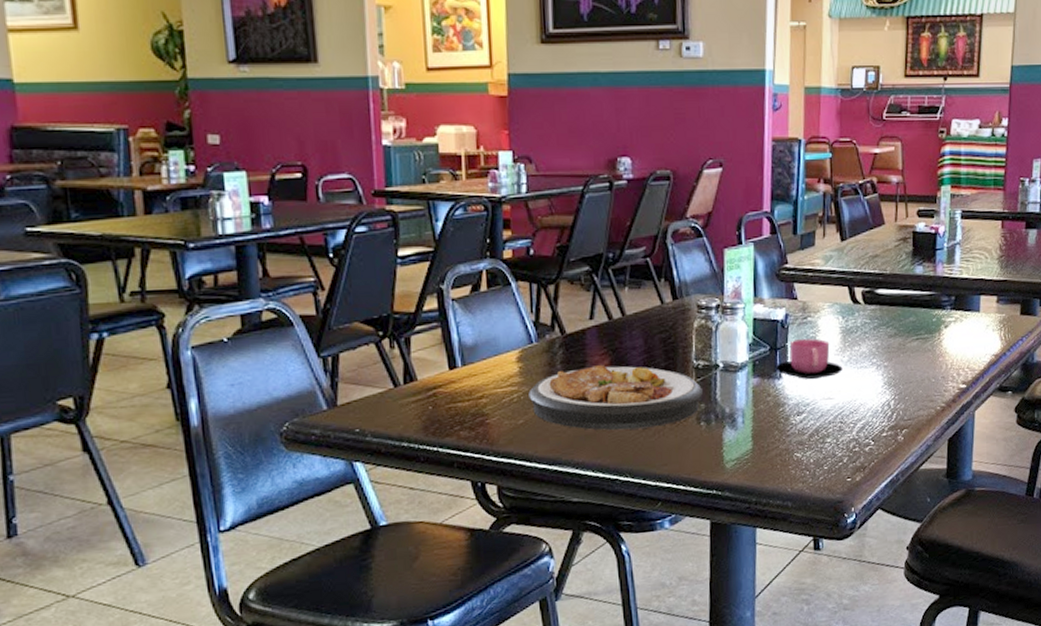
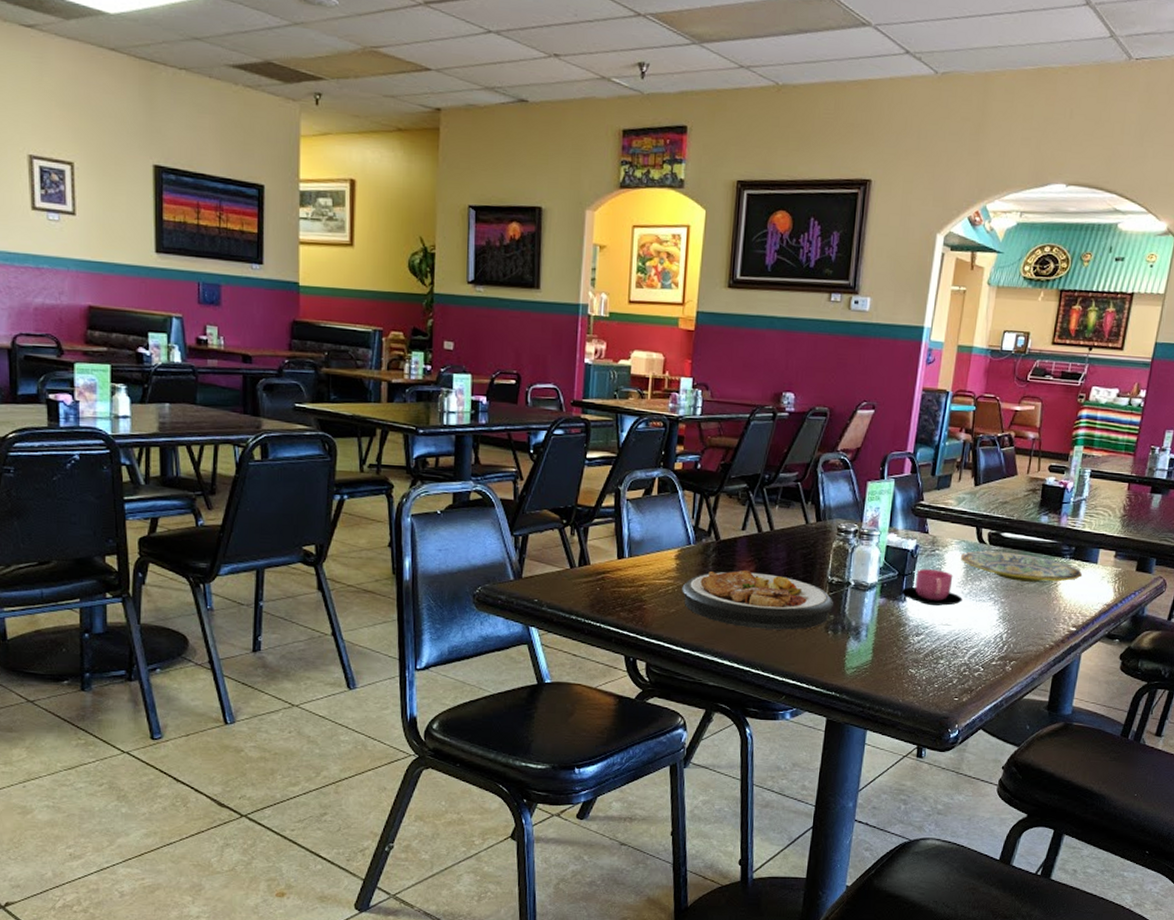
plate: none [836,310,966,341] -> present [961,550,1083,582]

